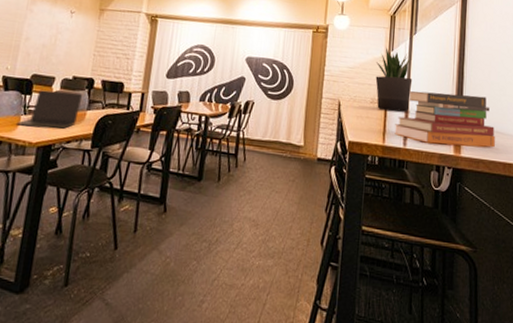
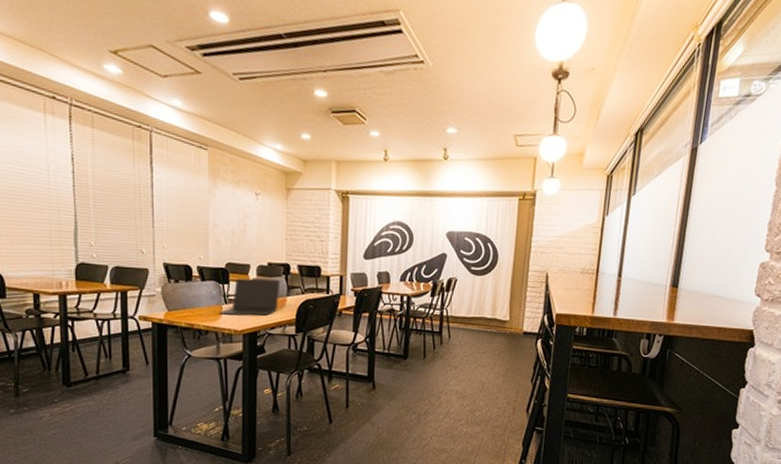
planter: present [375,47,413,112] -> none [587,211,628,281]
books: present [394,91,495,148] -> none [605,258,713,313]

